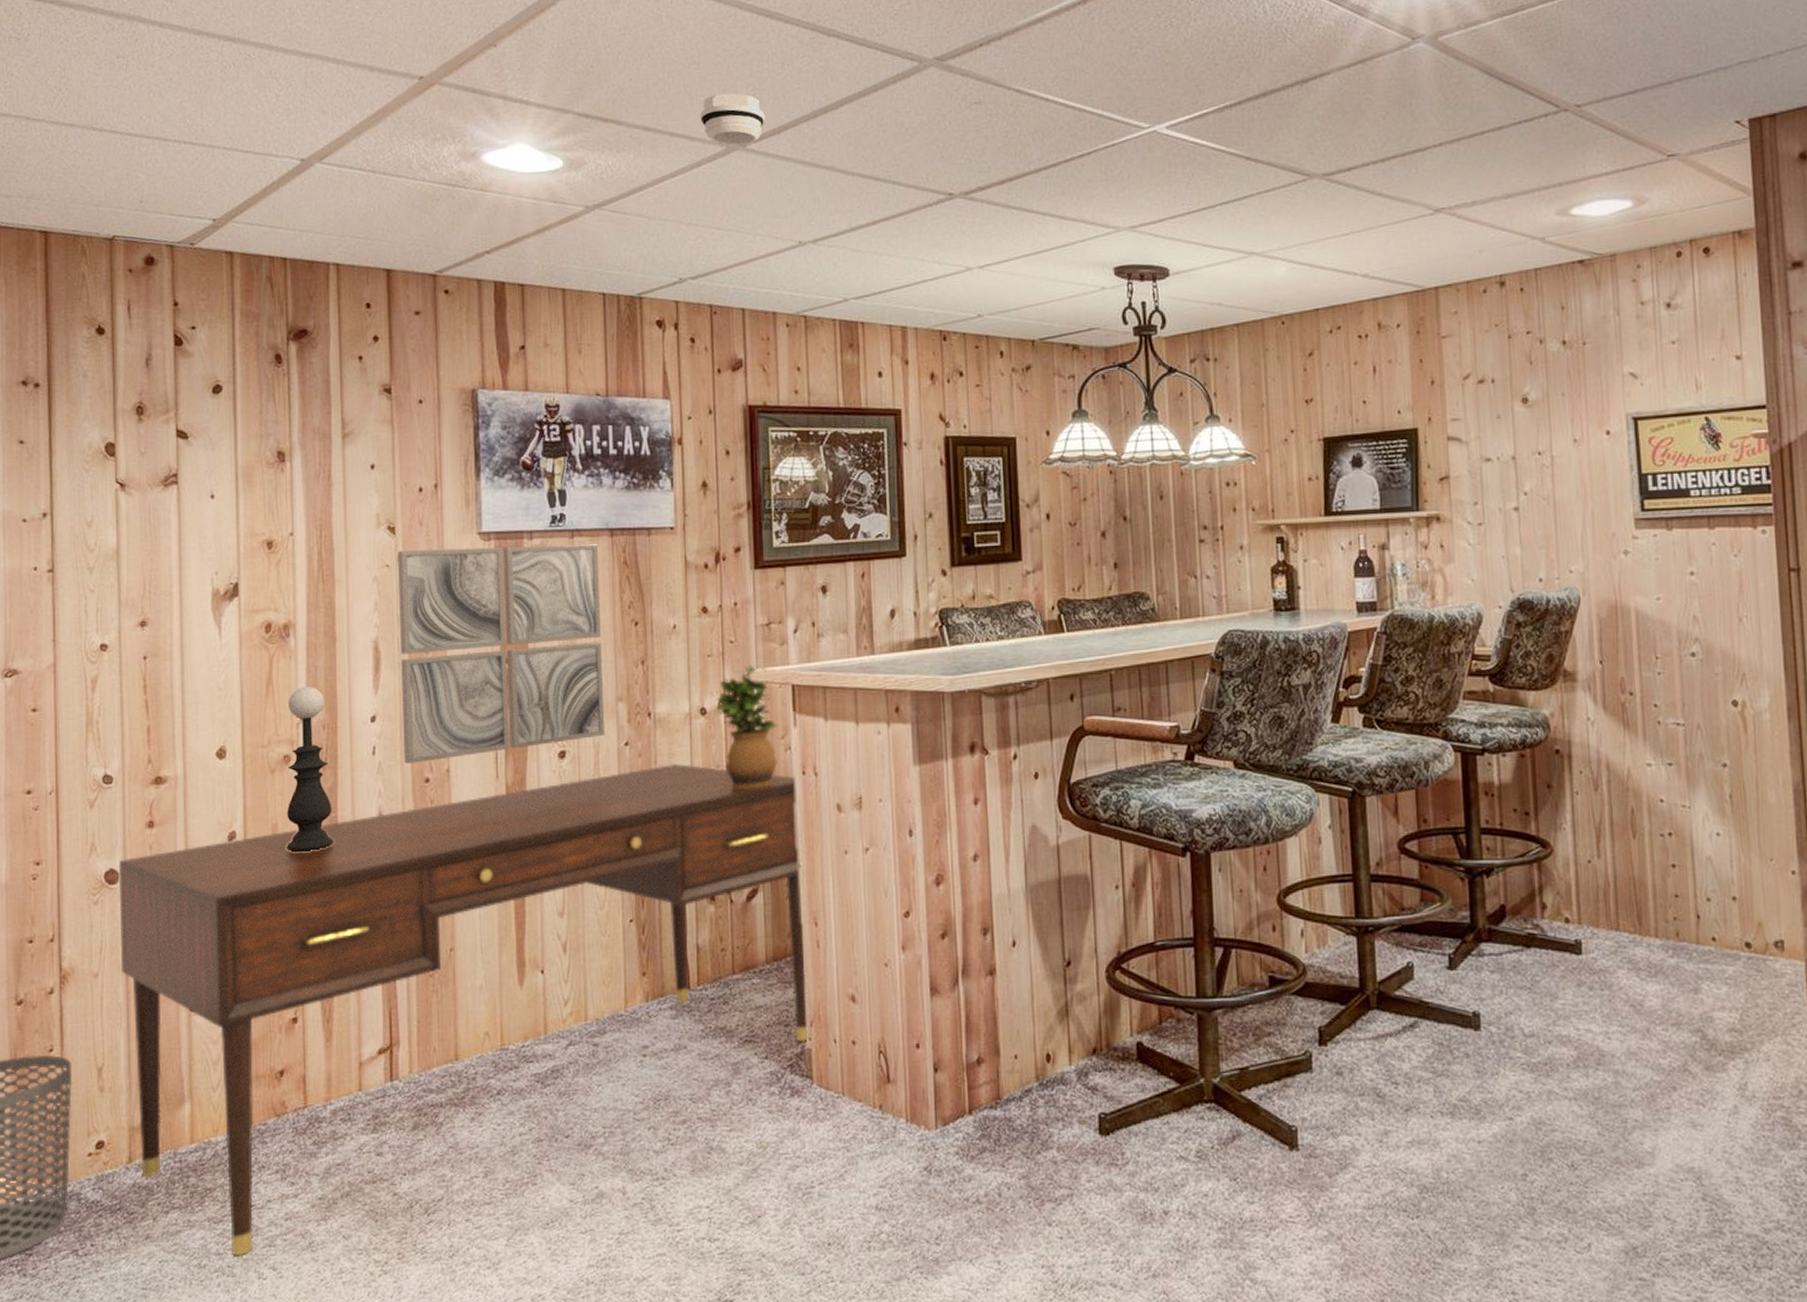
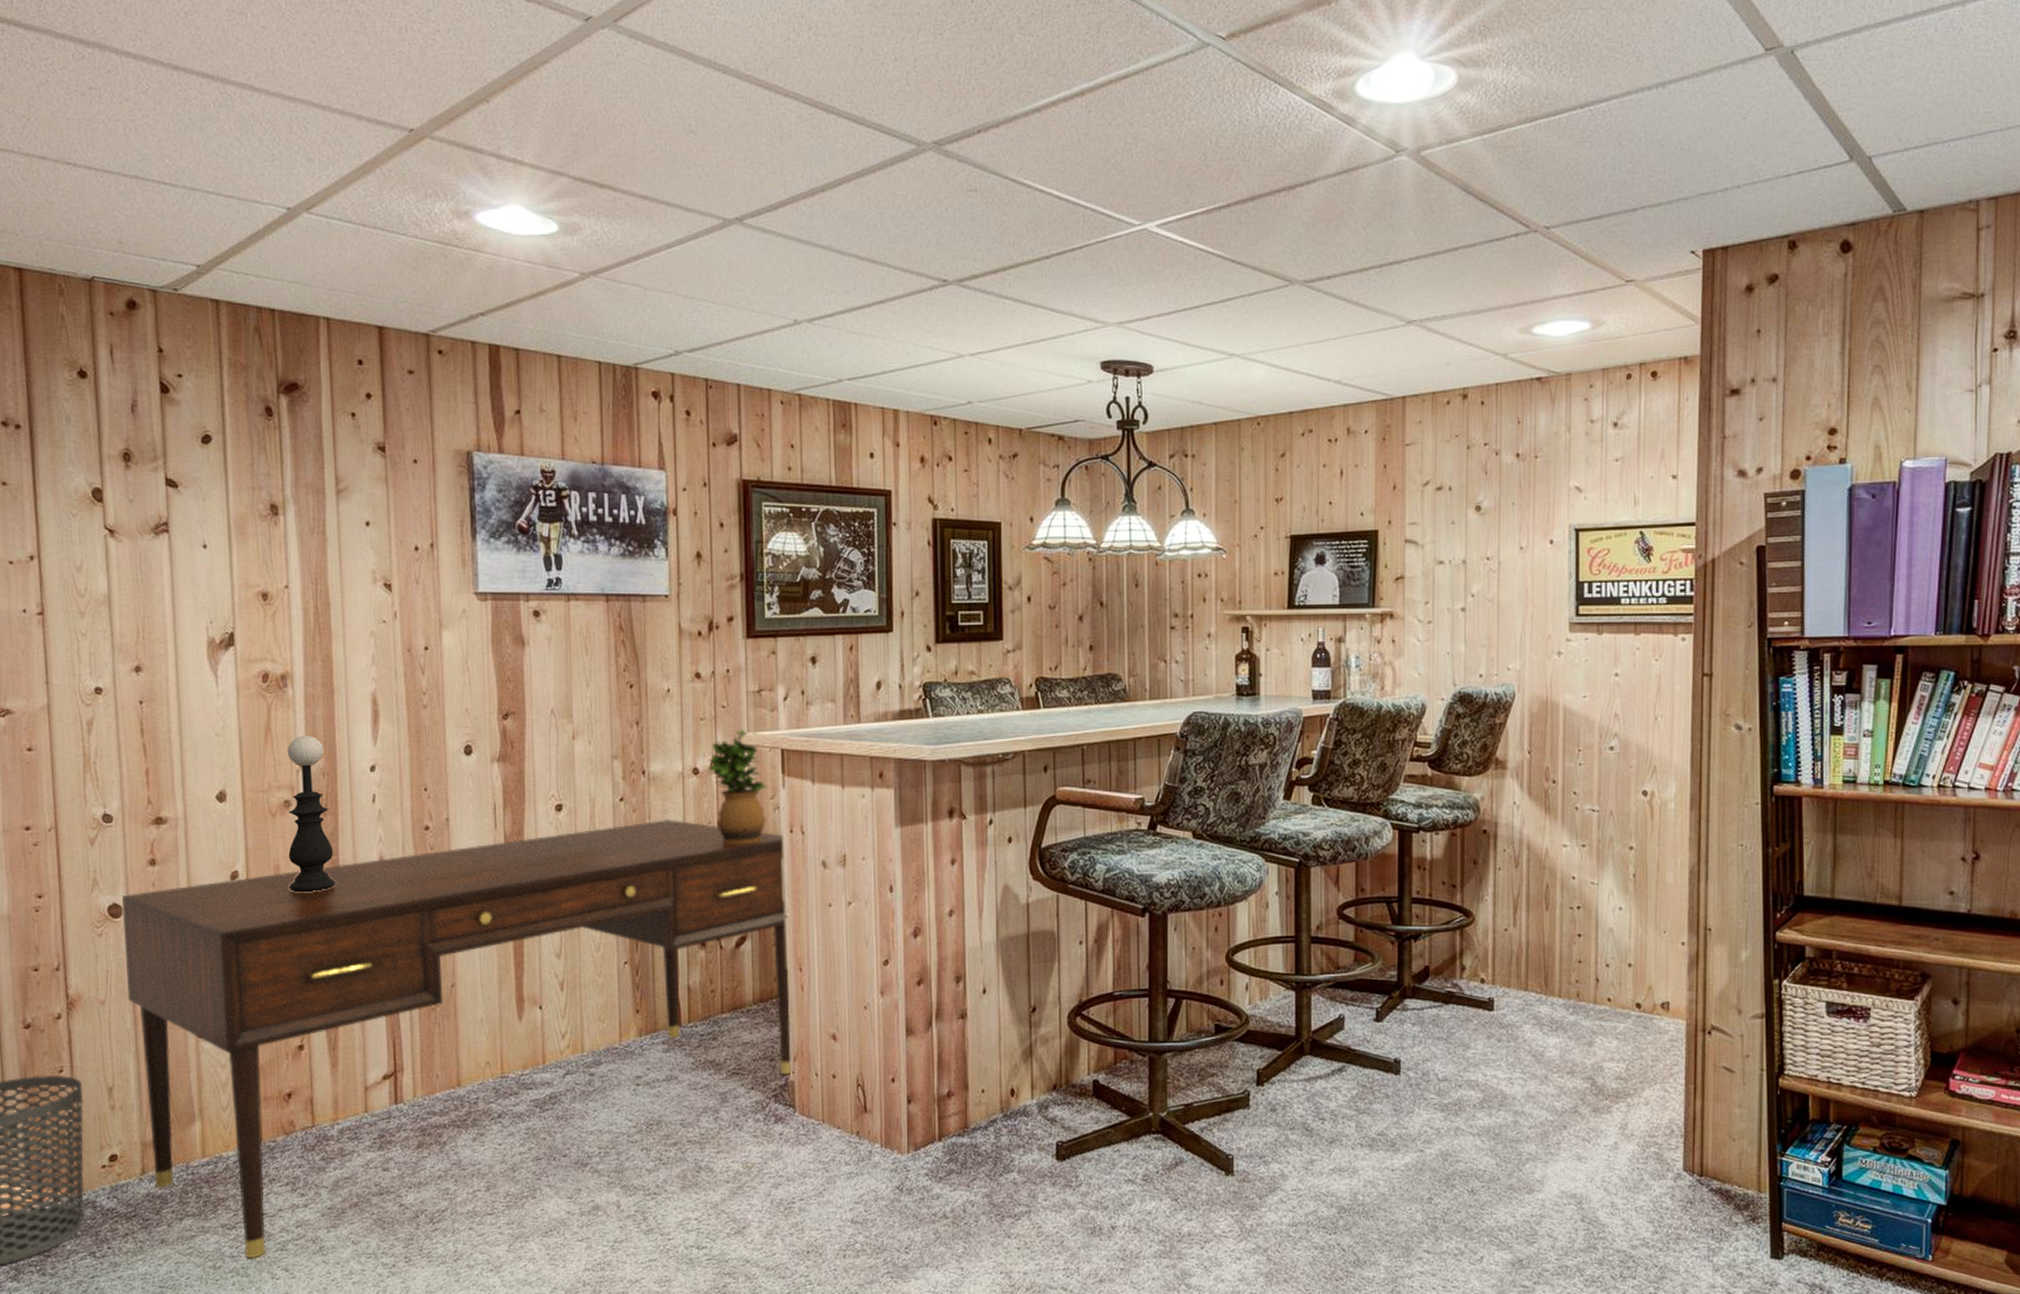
wall art: present [398,544,606,764] -> none [394,607,601,812]
smoke detector: present [700,93,765,146] -> none [697,165,763,220]

